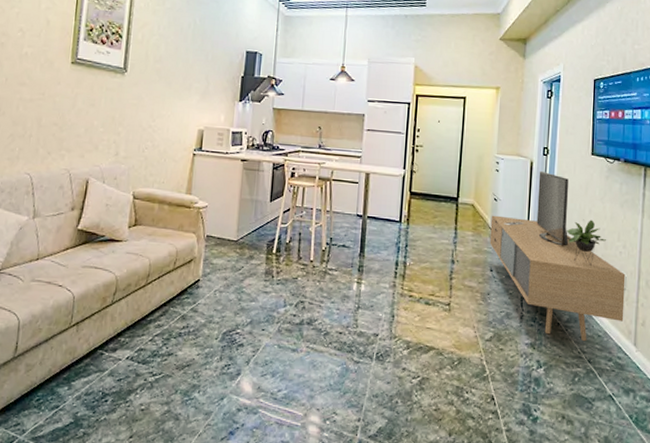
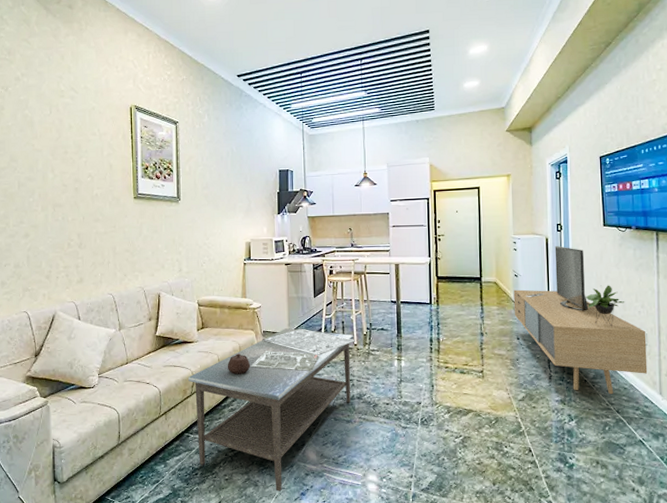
coffee table: none [110,235,313,428] -> present [188,328,356,492]

